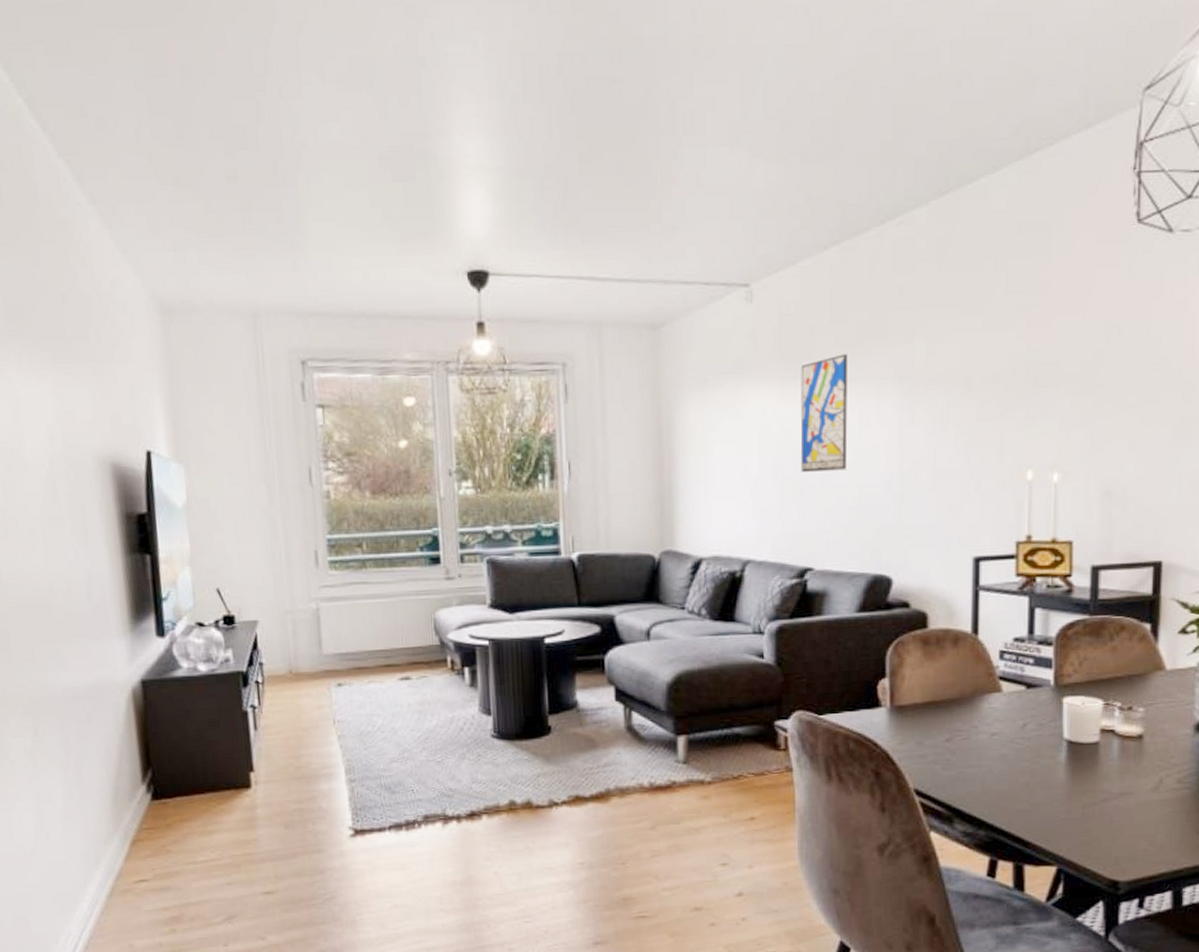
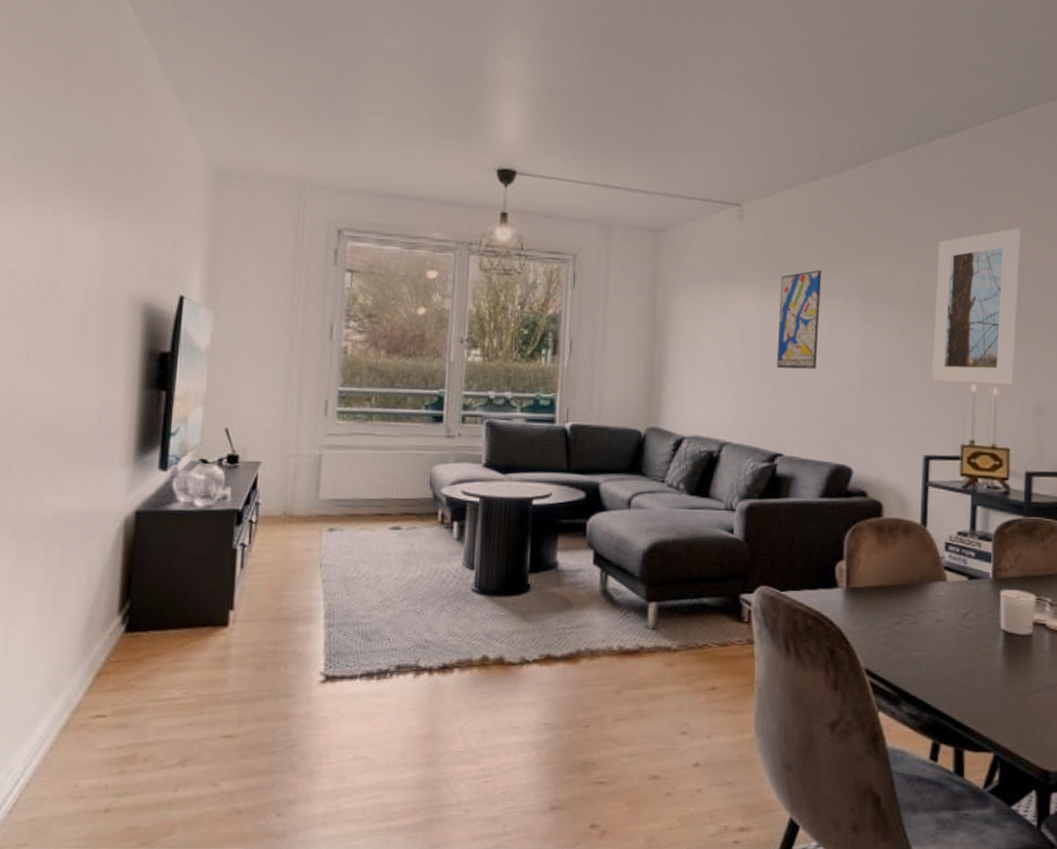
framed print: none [981,279,1085,473] -> present [932,228,1020,385]

